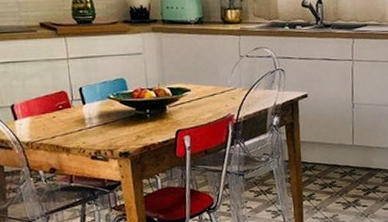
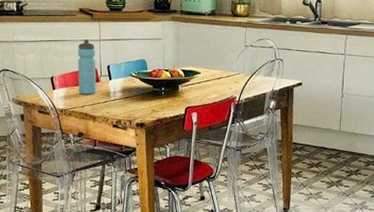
water bottle: none [41,58,68,123] -> present [78,39,97,94]

